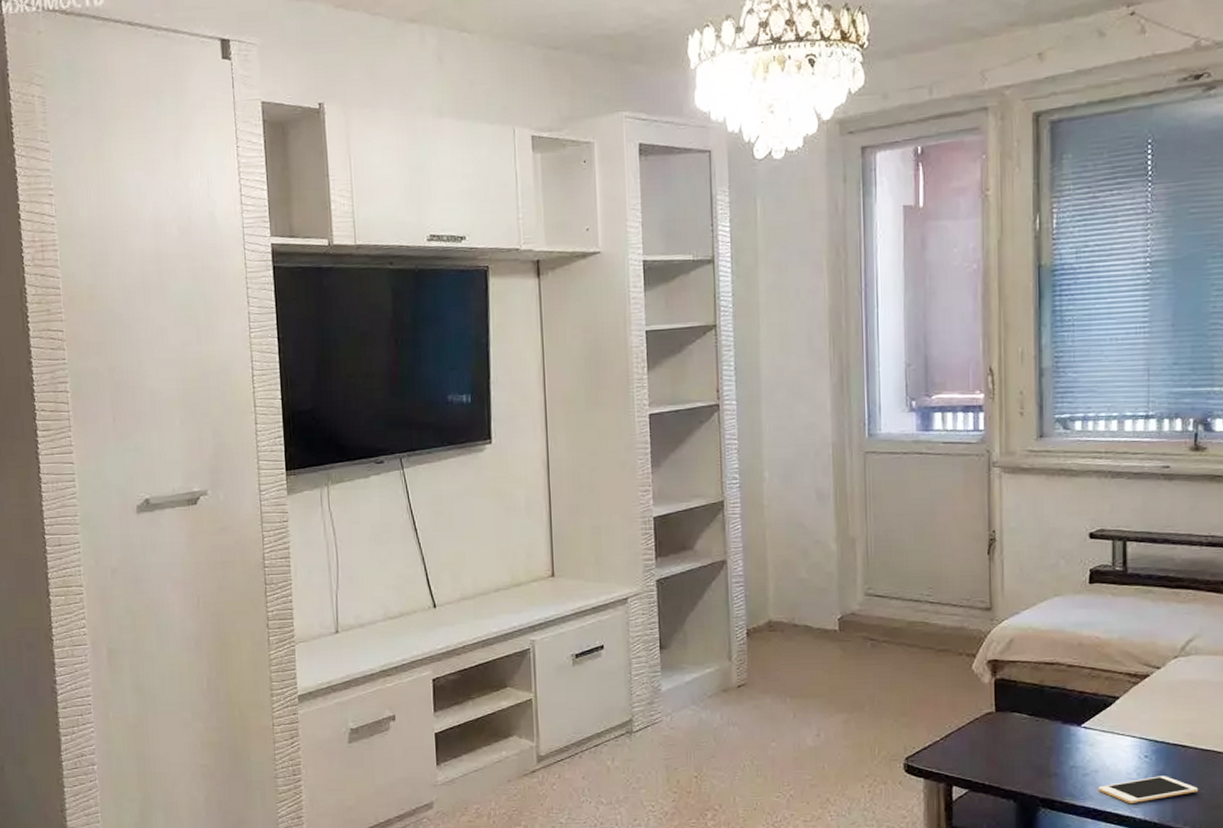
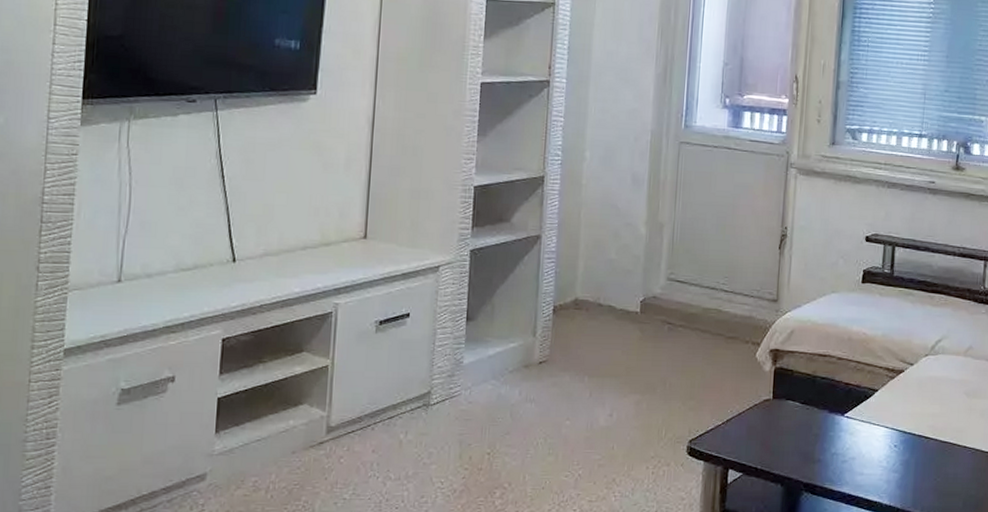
cell phone: present [1098,776,1199,804] -> none [854,464,936,491]

